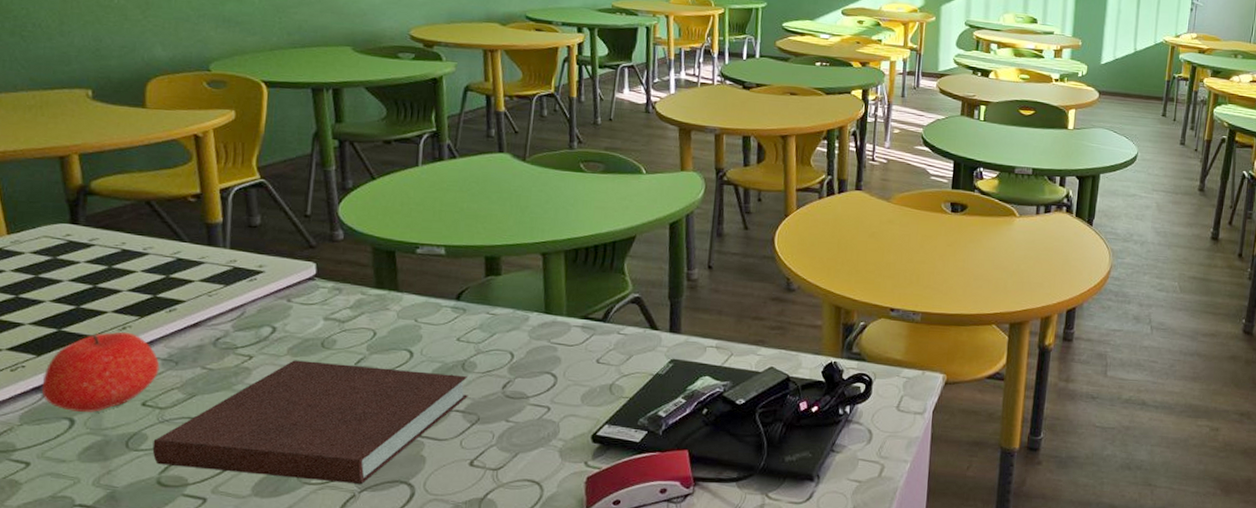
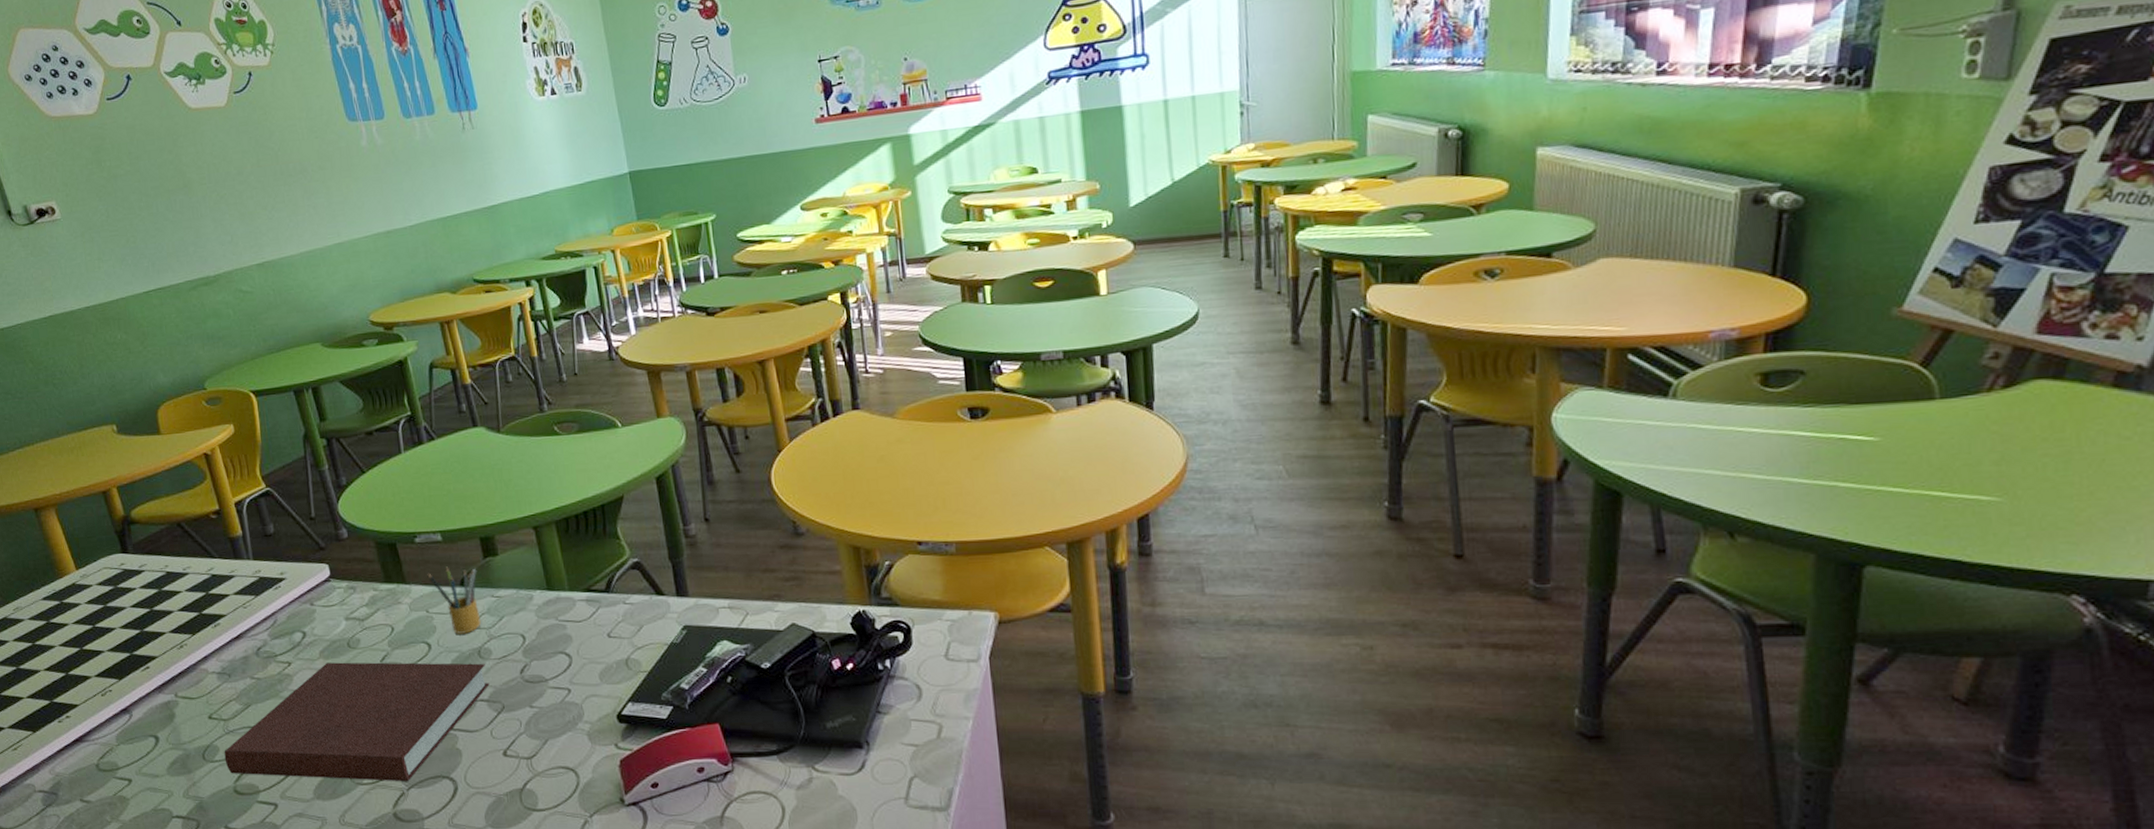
apple: present [41,331,160,412] -> none [126,650,217,729]
pencil box: none [423,280,475,346] -> present [427,566,481,634]

